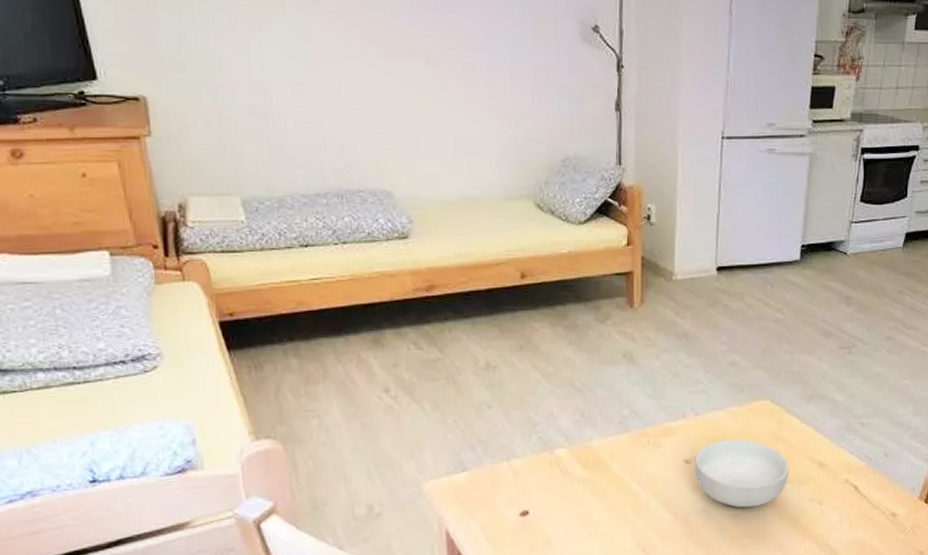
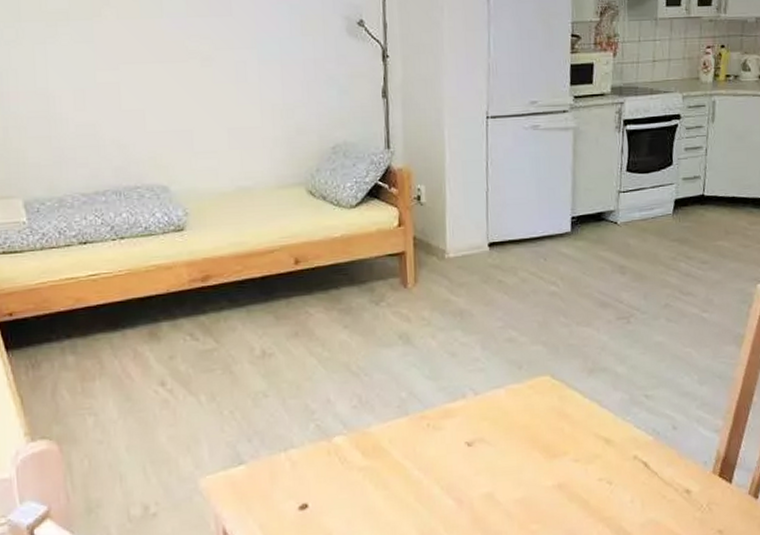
cereal bowl: present [695,439,789,508] -> none [477,417,575,491]

